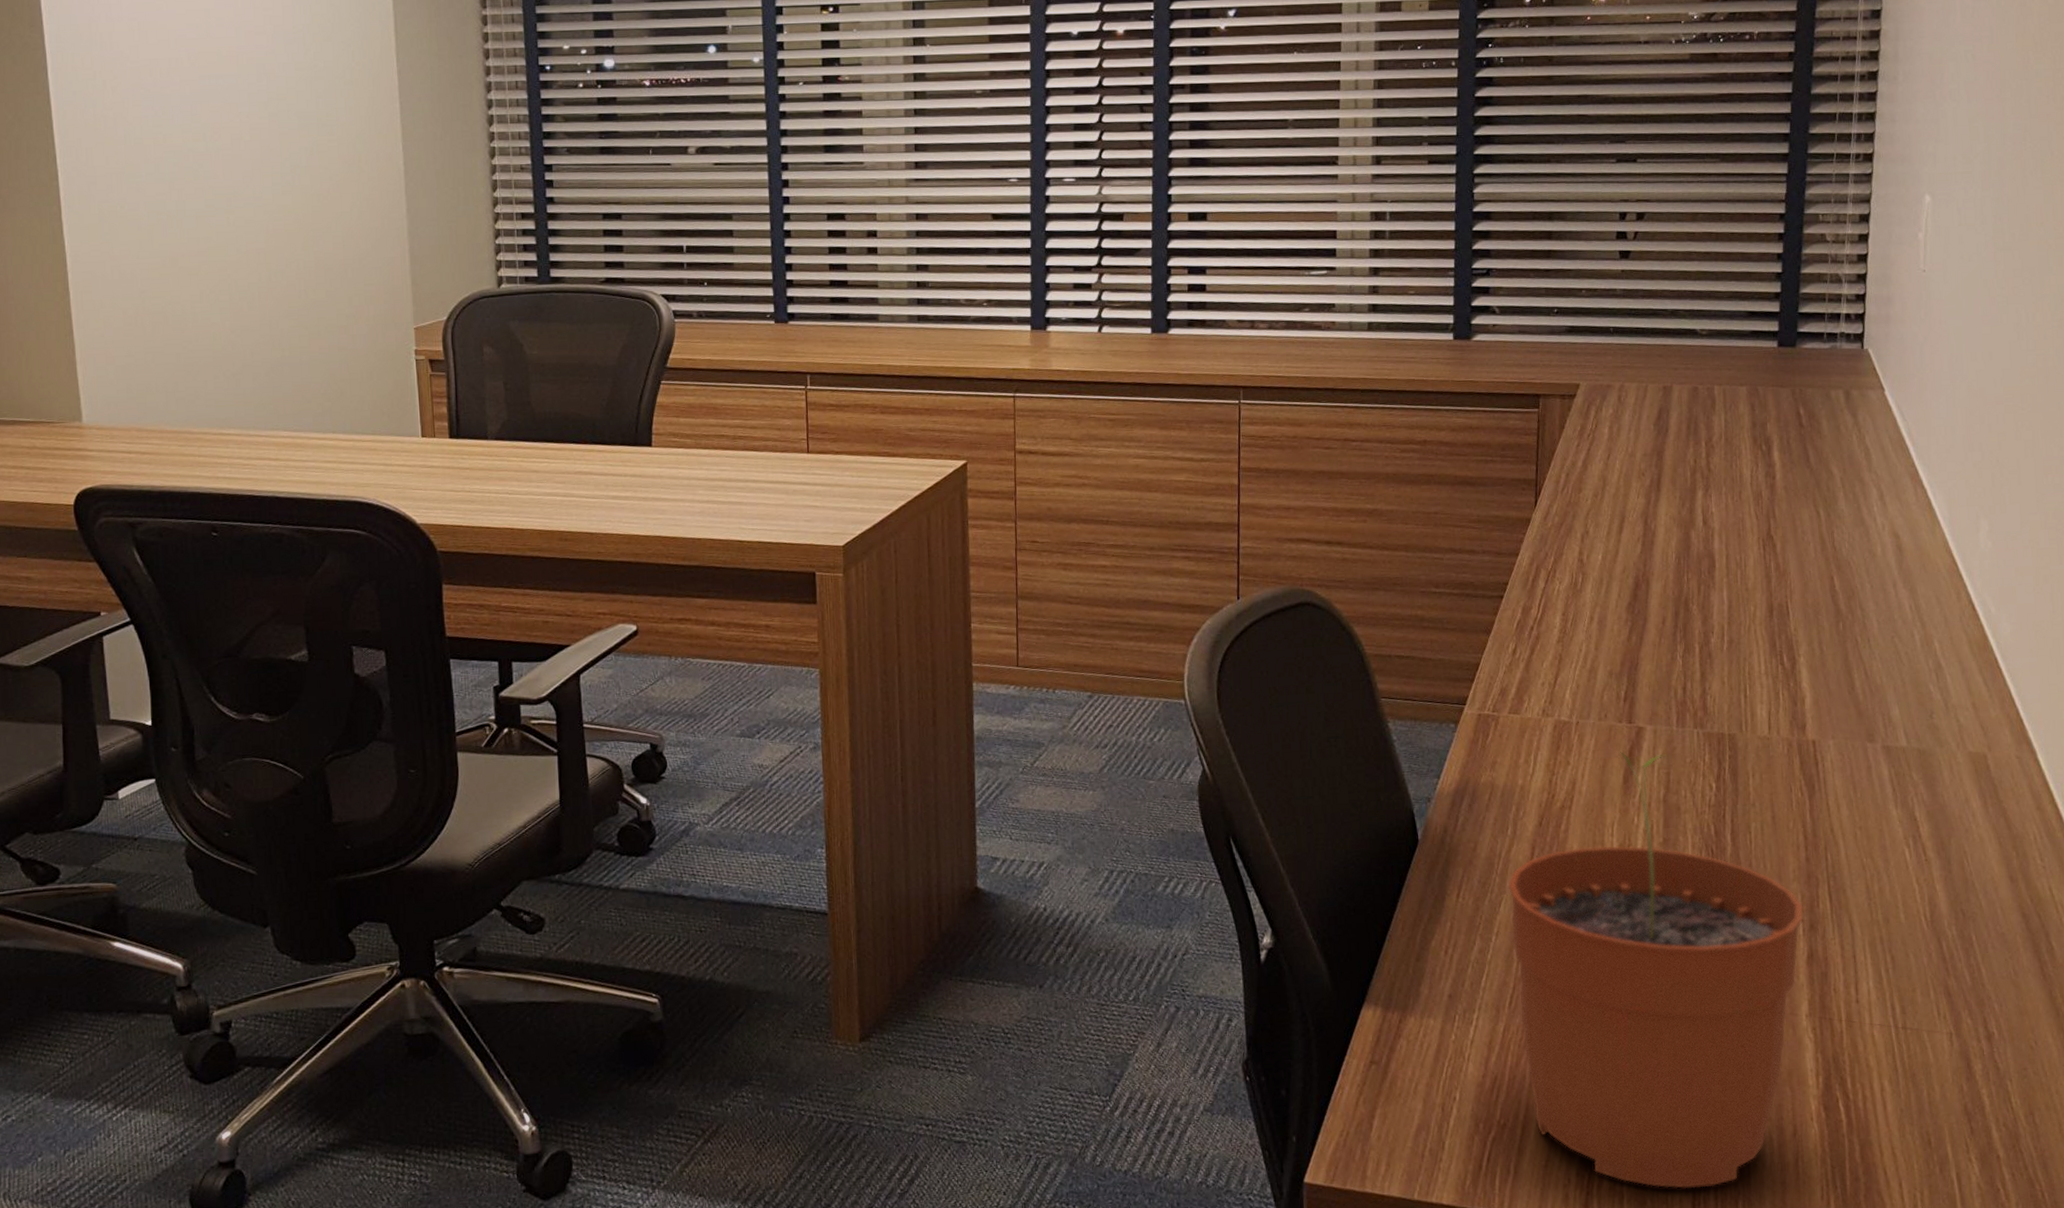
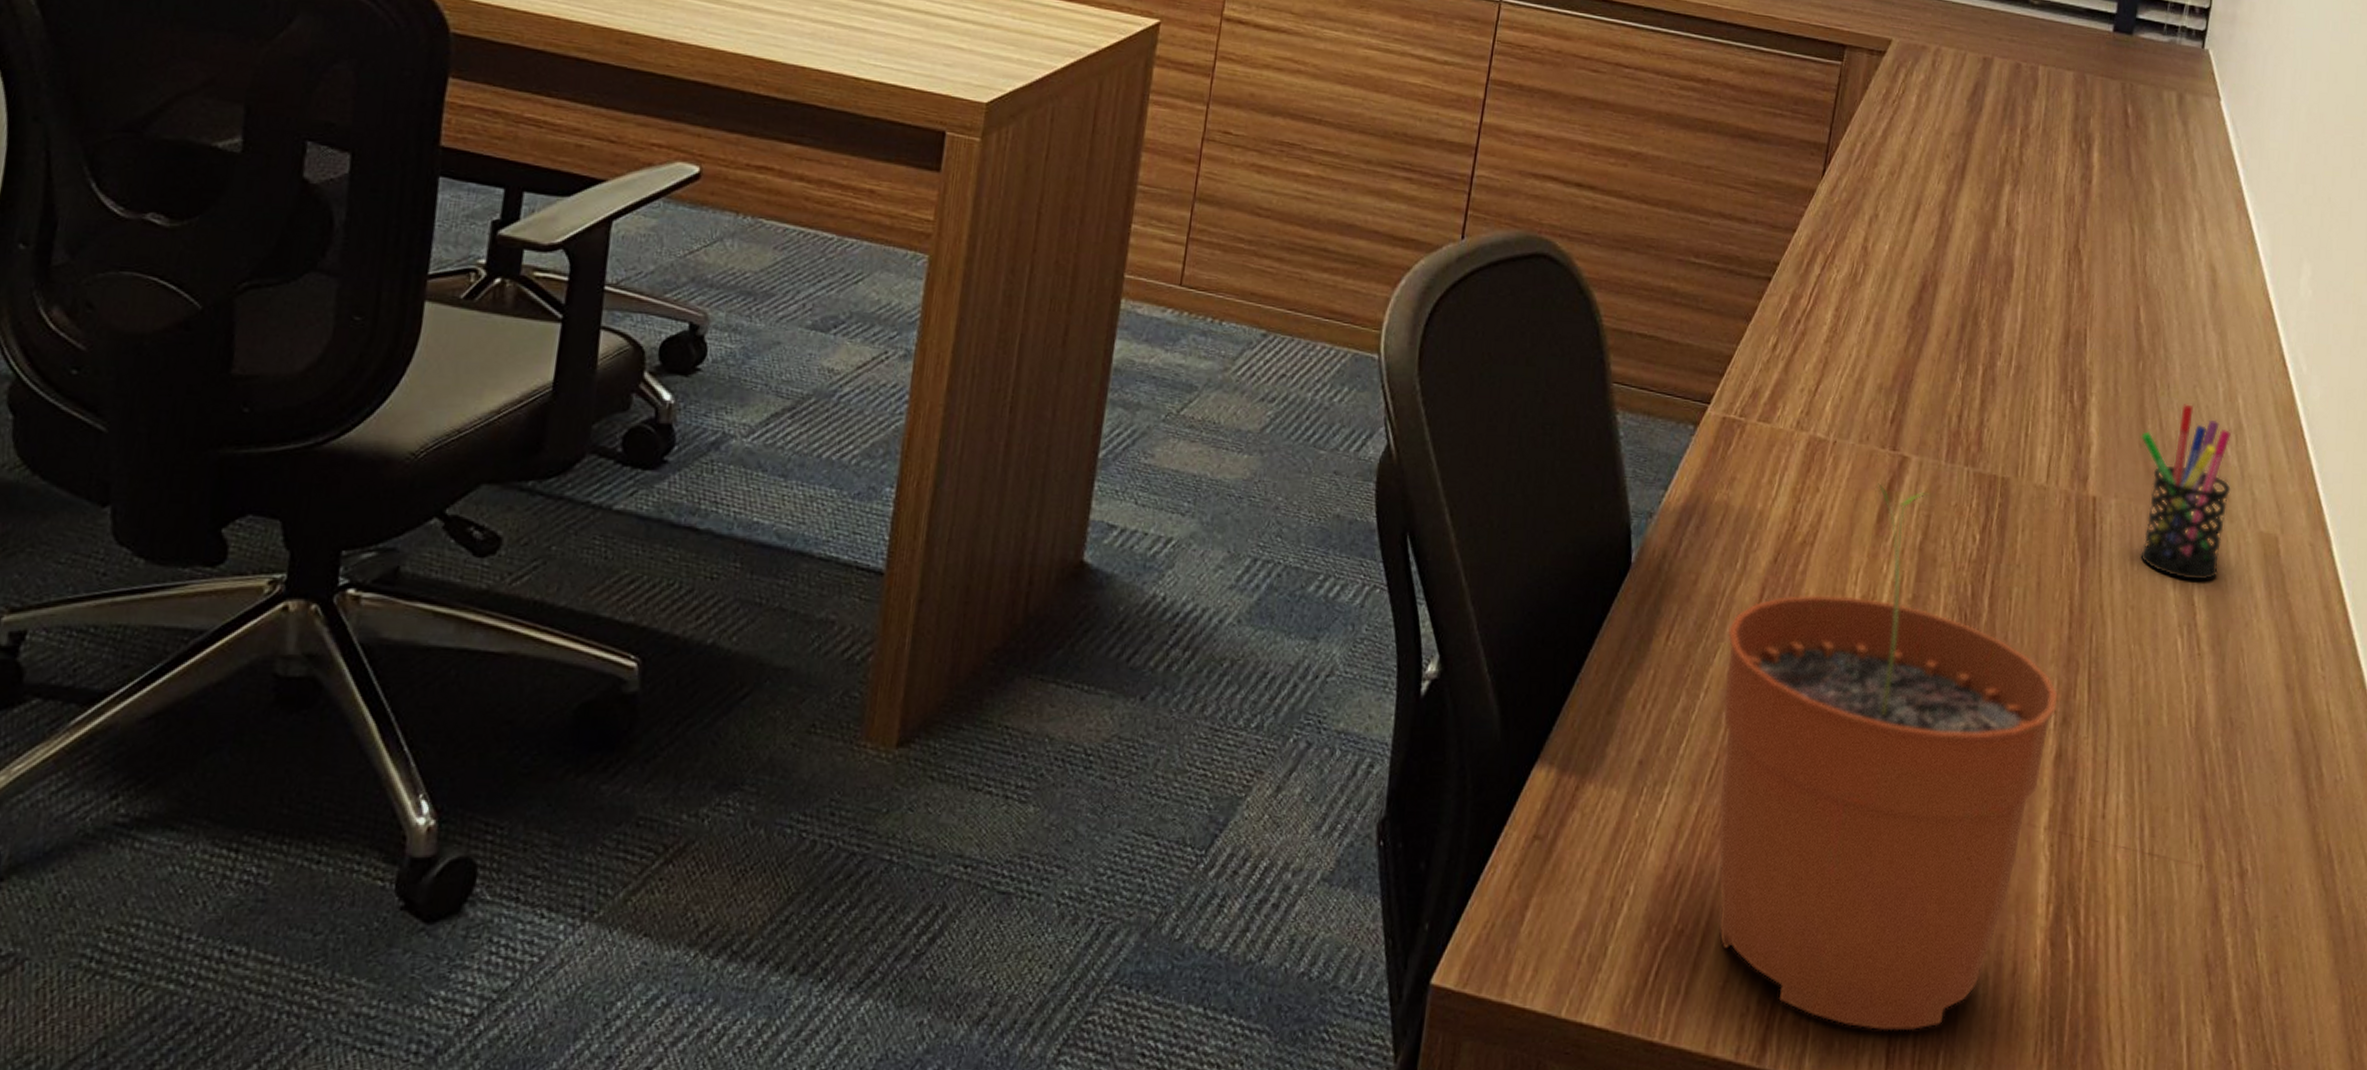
pen holder: none [1849,653,1938,800] -> present [2140,404,2231,581]

